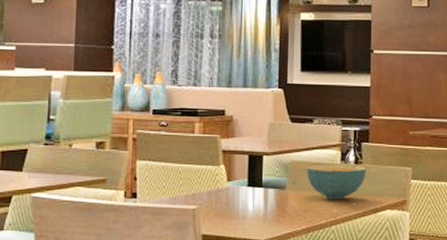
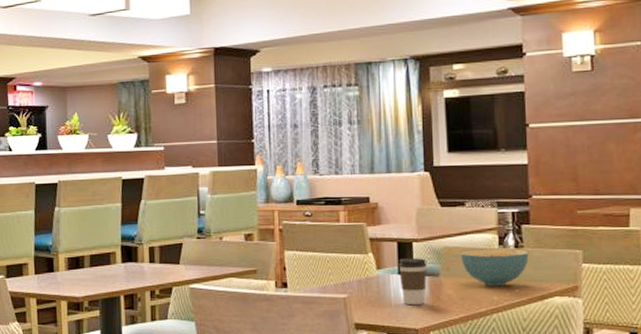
coffee cup: none [248,171,275,216] -> present [398,258,427,304]

